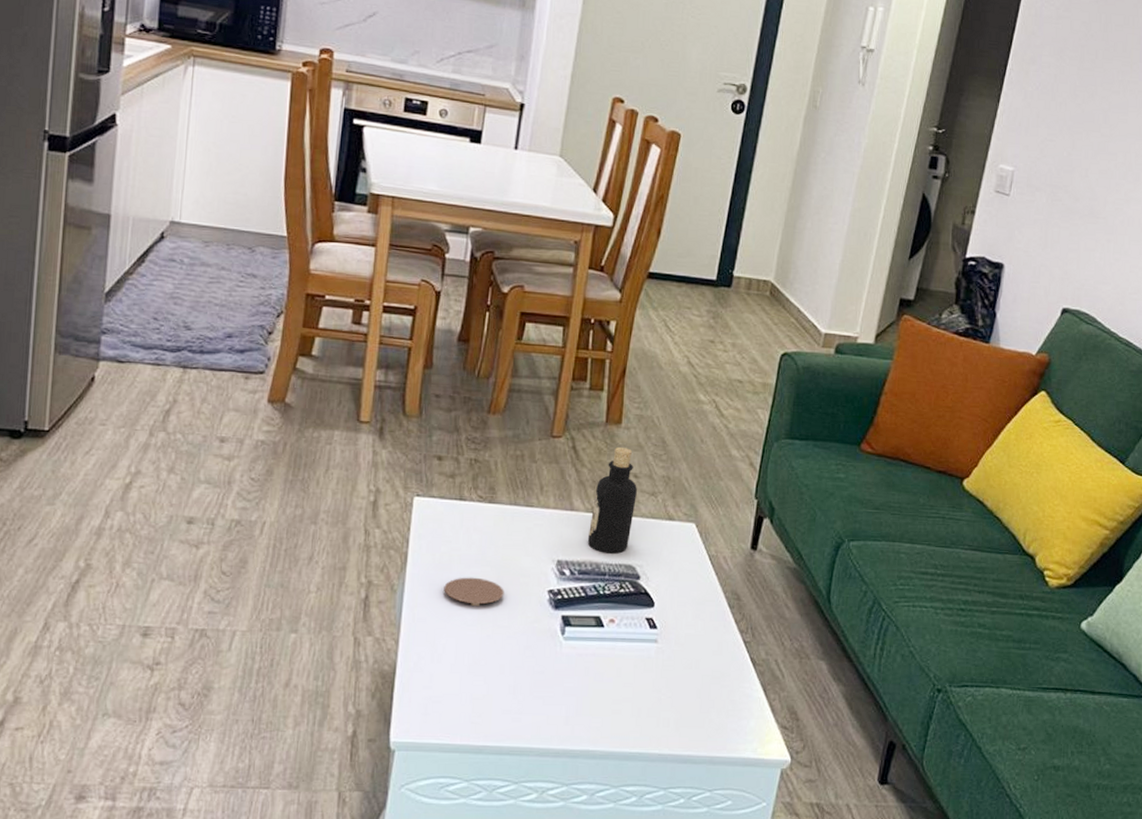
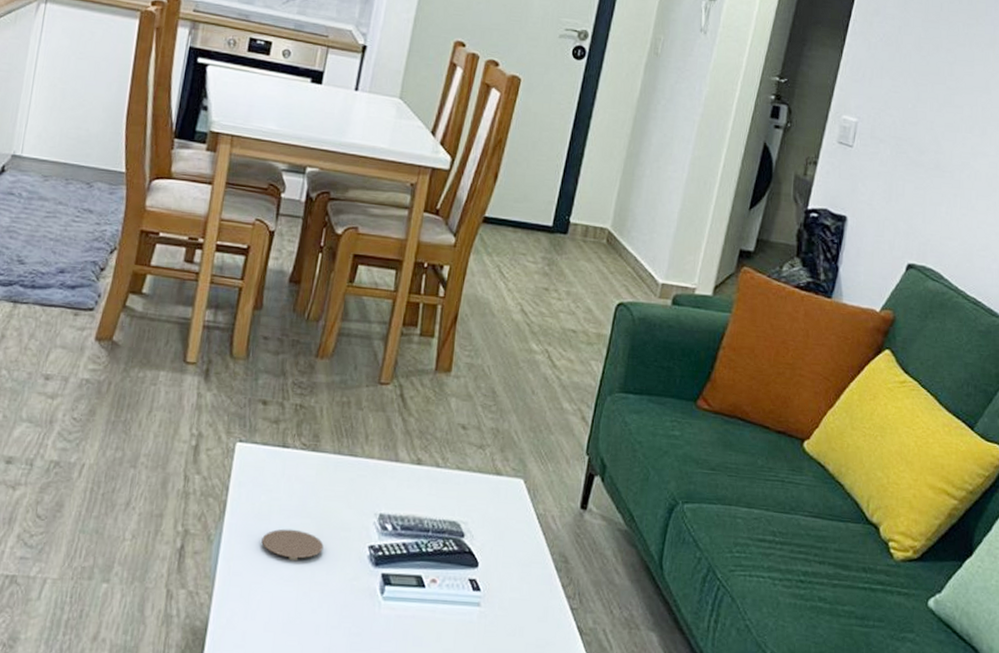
bottle: present [587,446,637,554] -> none [411,396,465,509]

